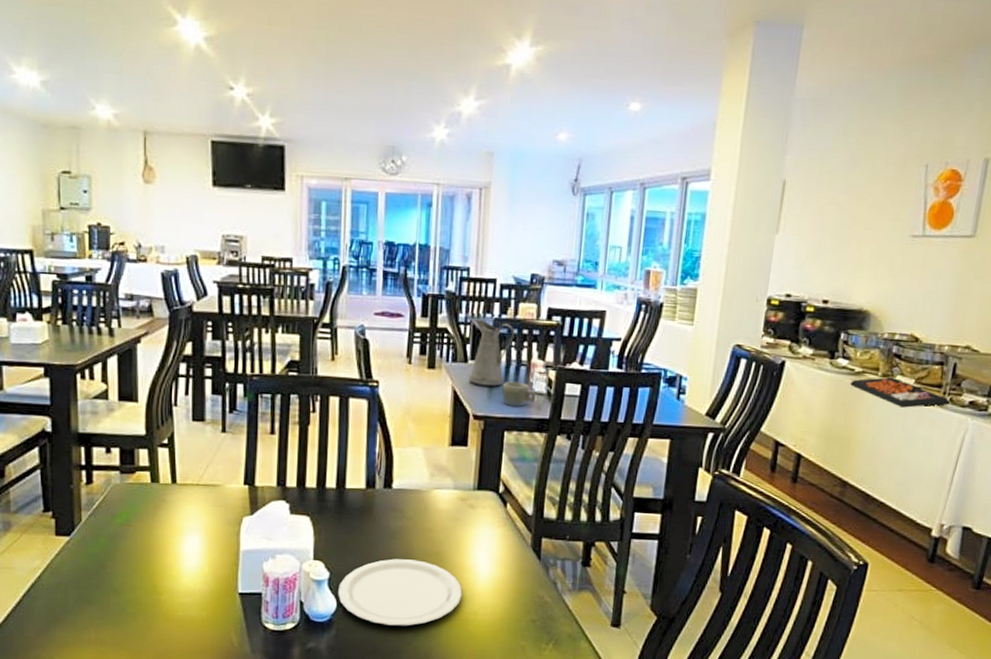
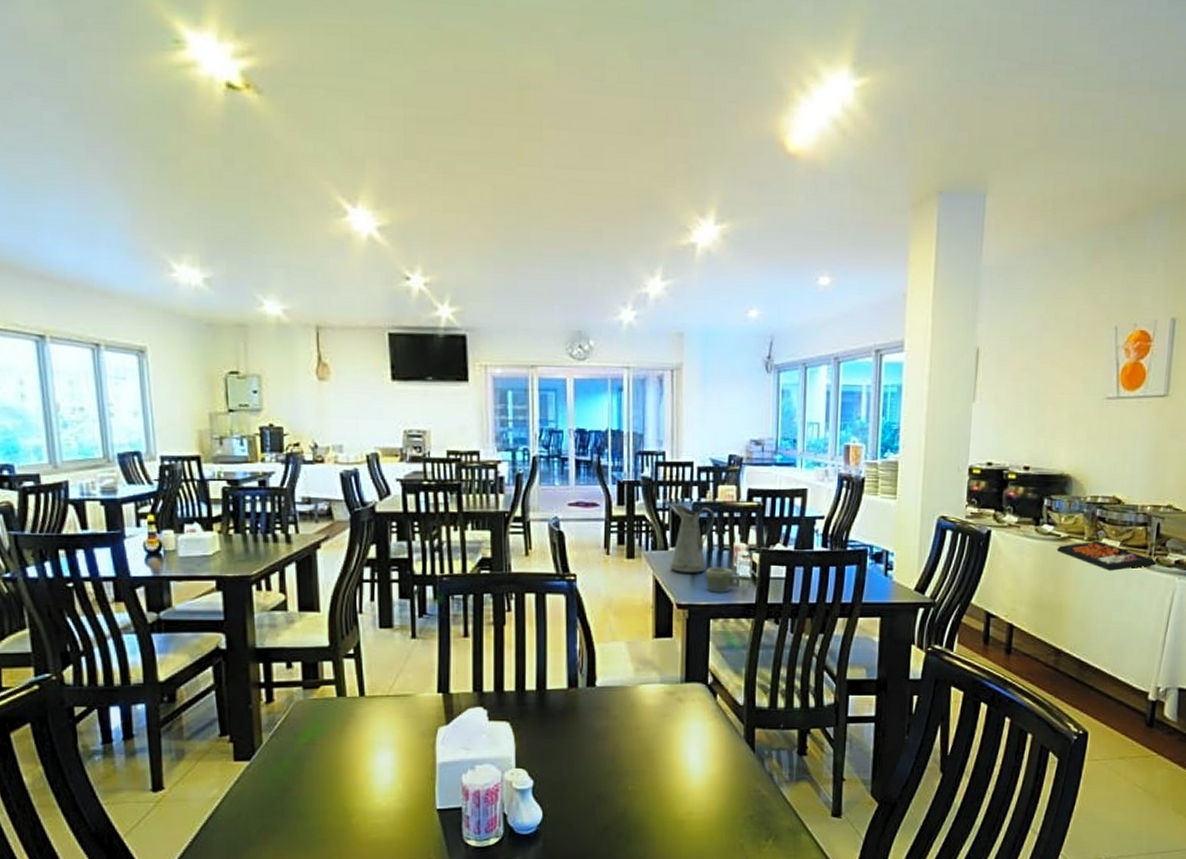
plate: present [337,558,463,627] -> none [542,761,675,834]

